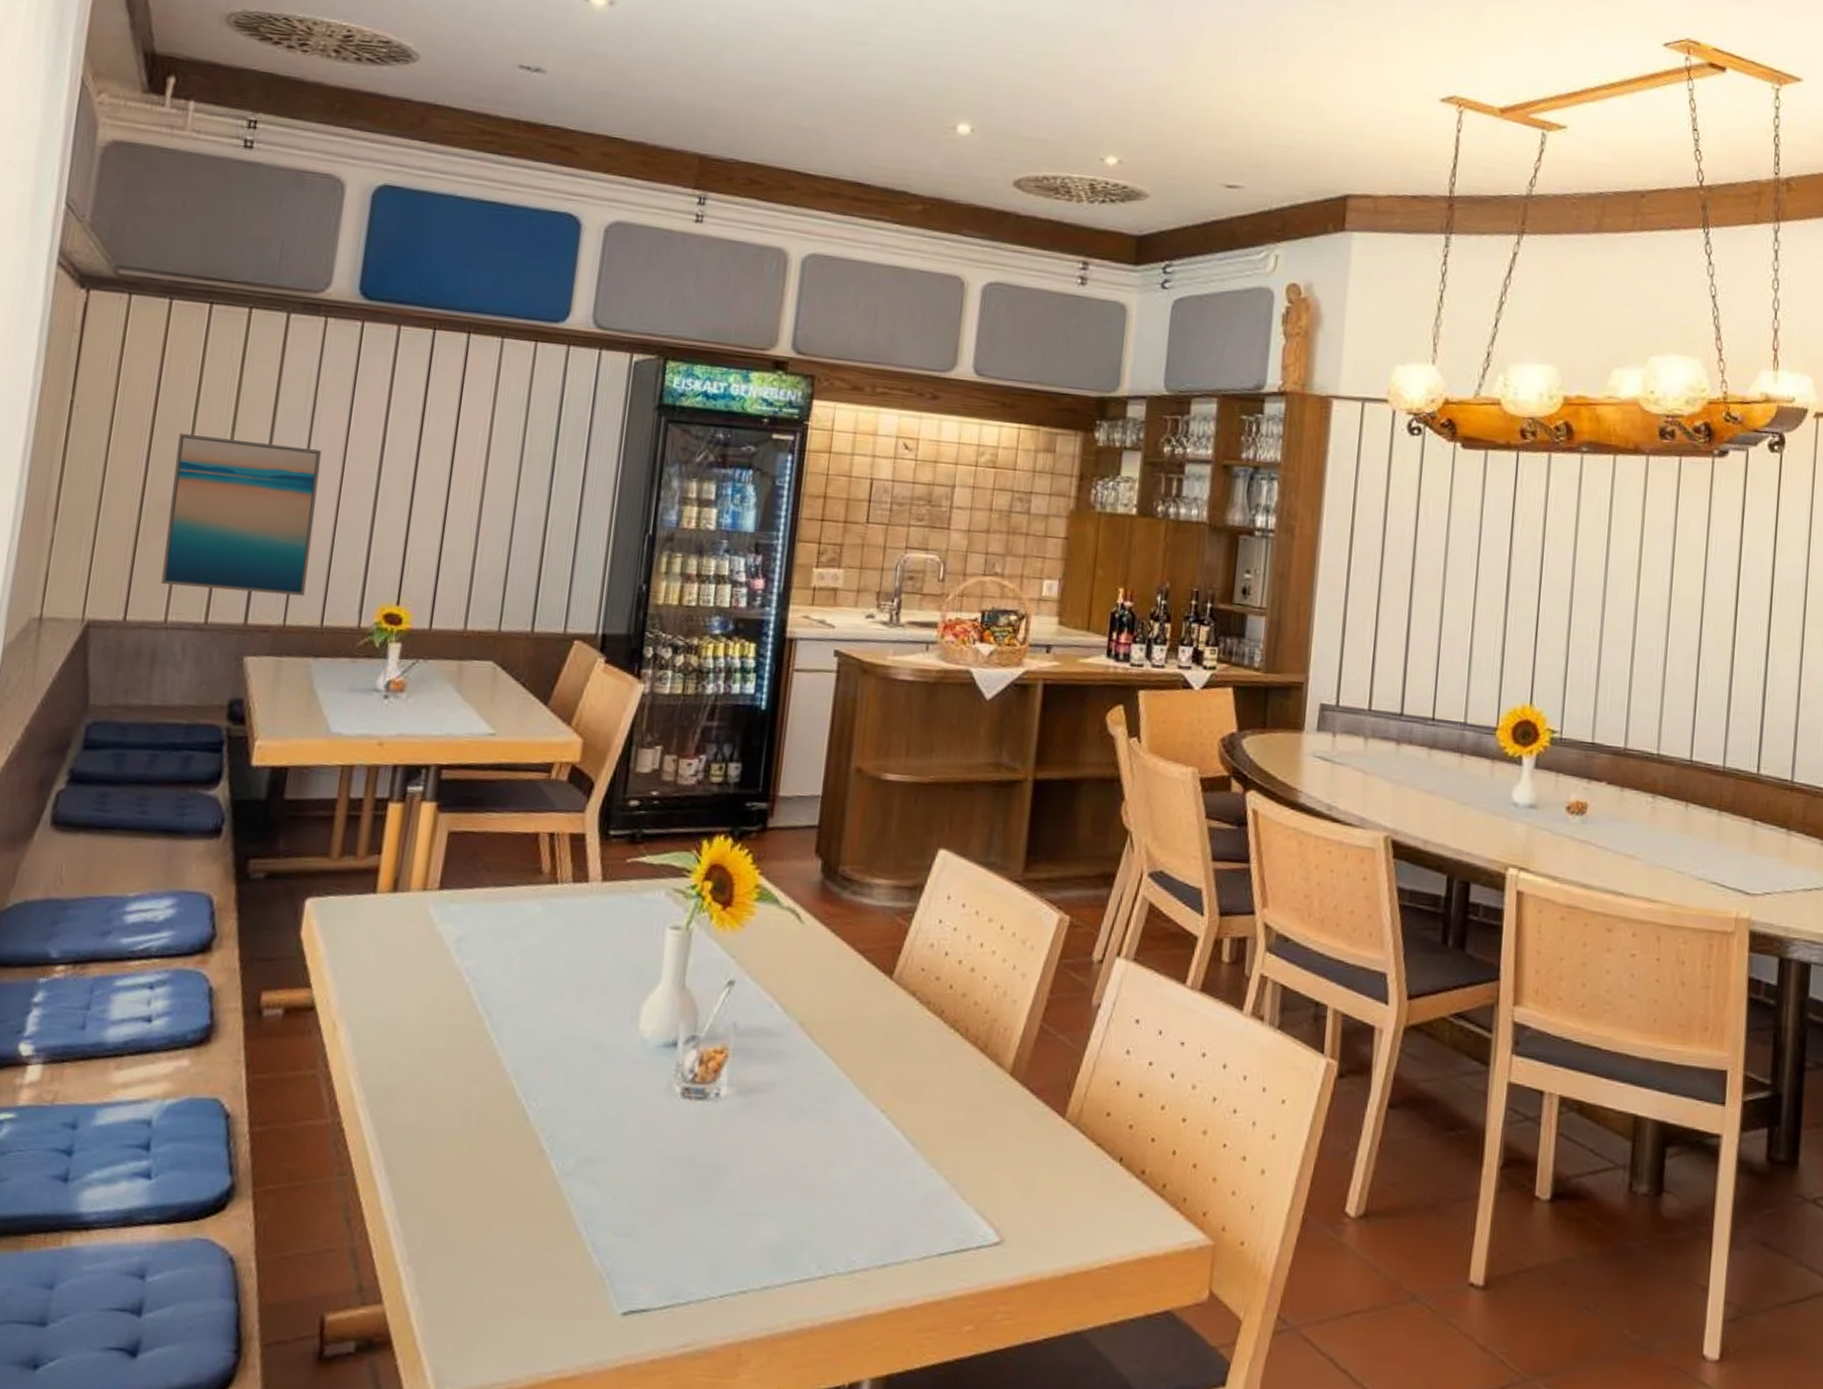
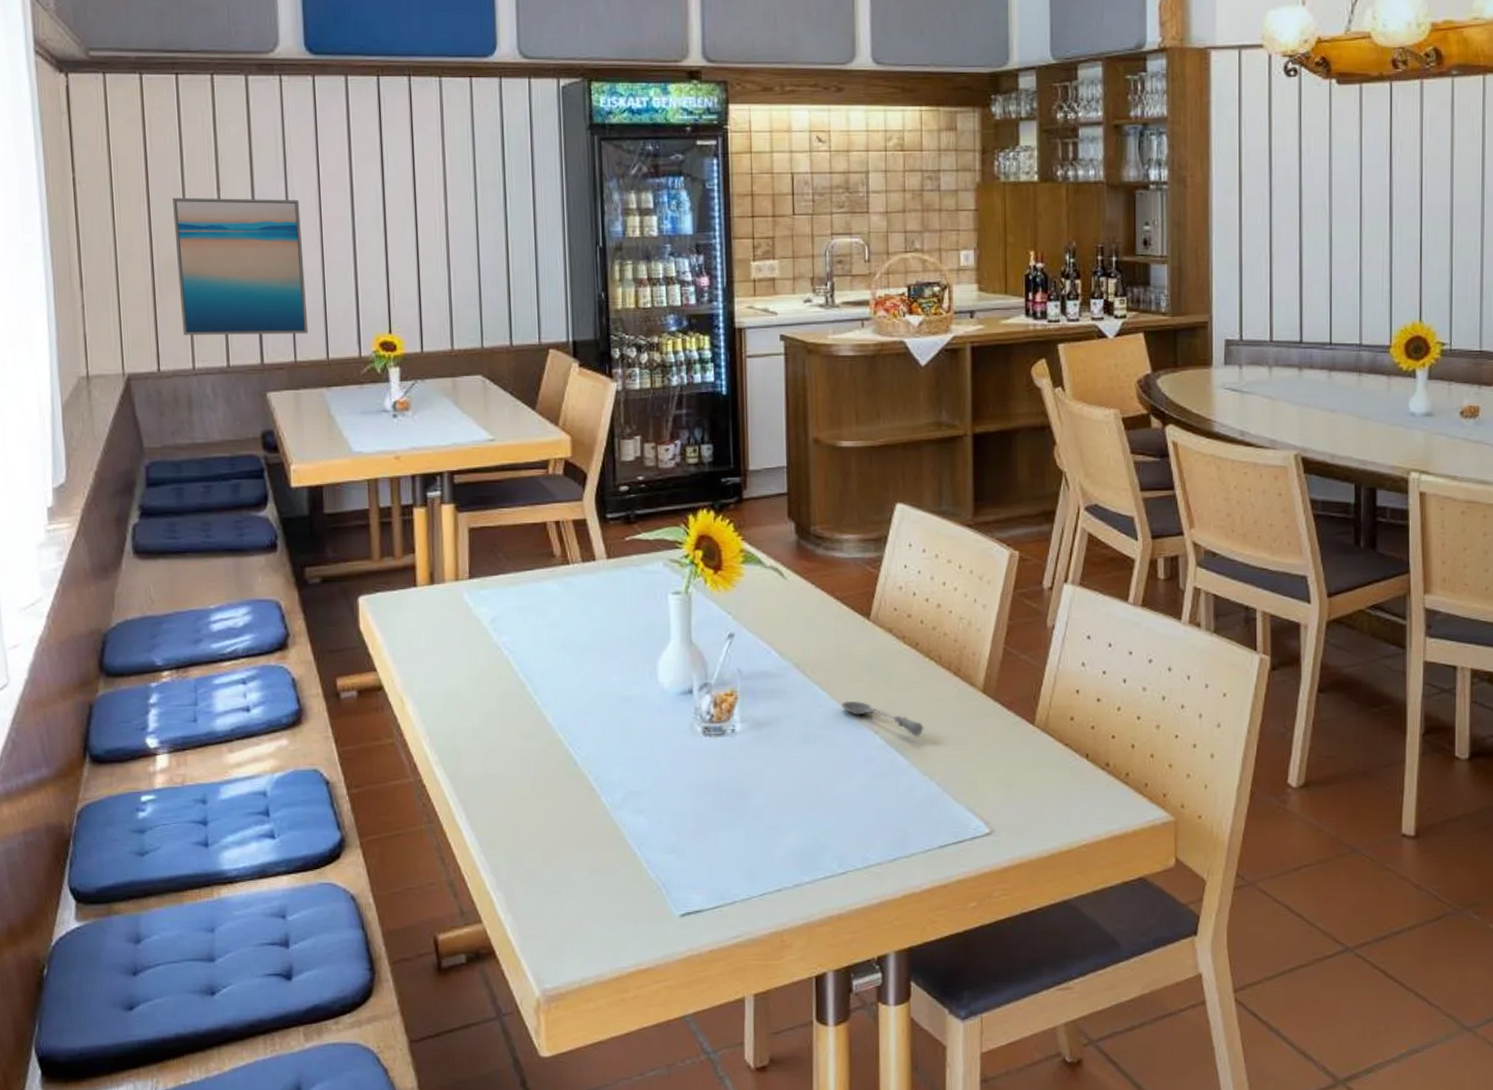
soupspoon: none [846,1070,938,1120] -> present [841,700,924,737]

